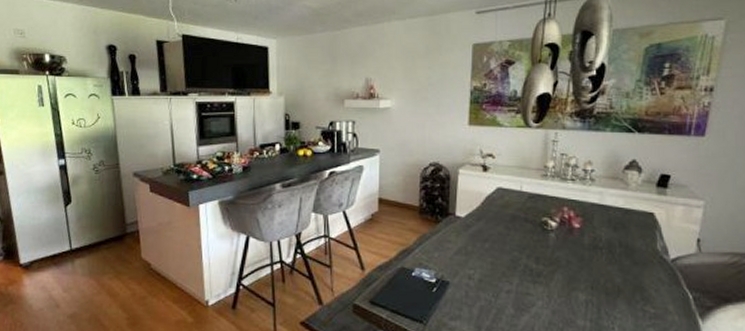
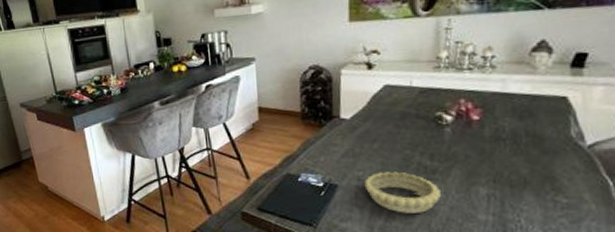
decorative bowl: none [474,272,544,315] -> present [364,171,441,213]

